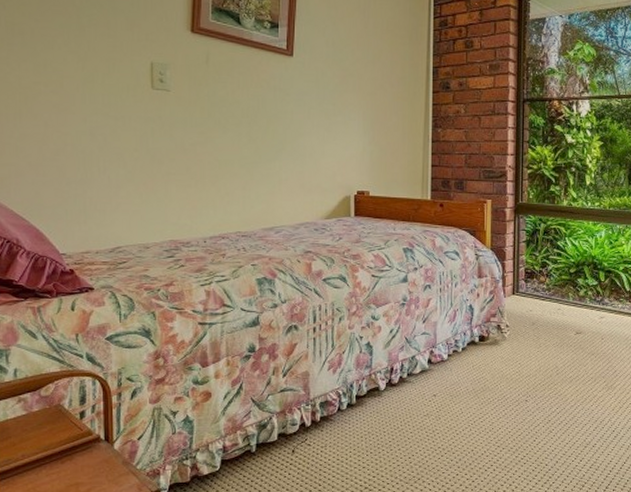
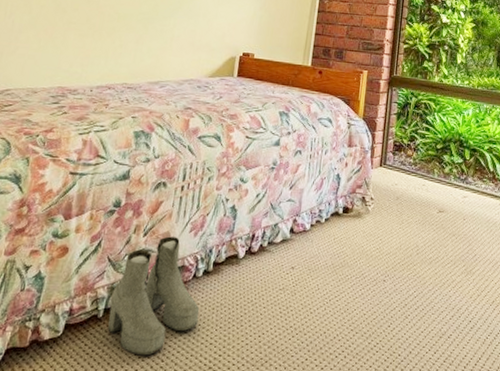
boots: none [261,375,349,482] -> present [108,236,200,356]

